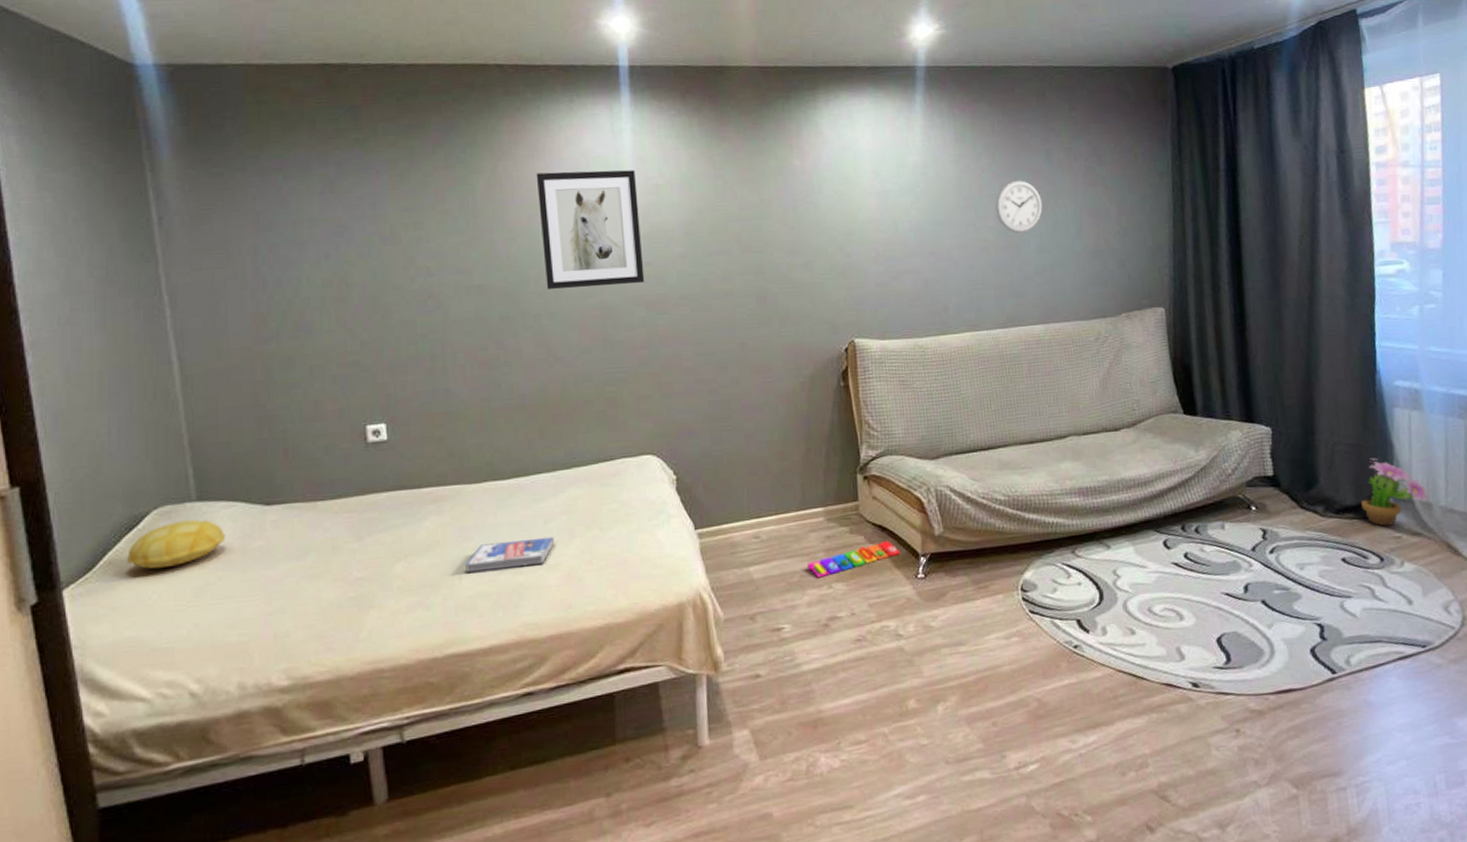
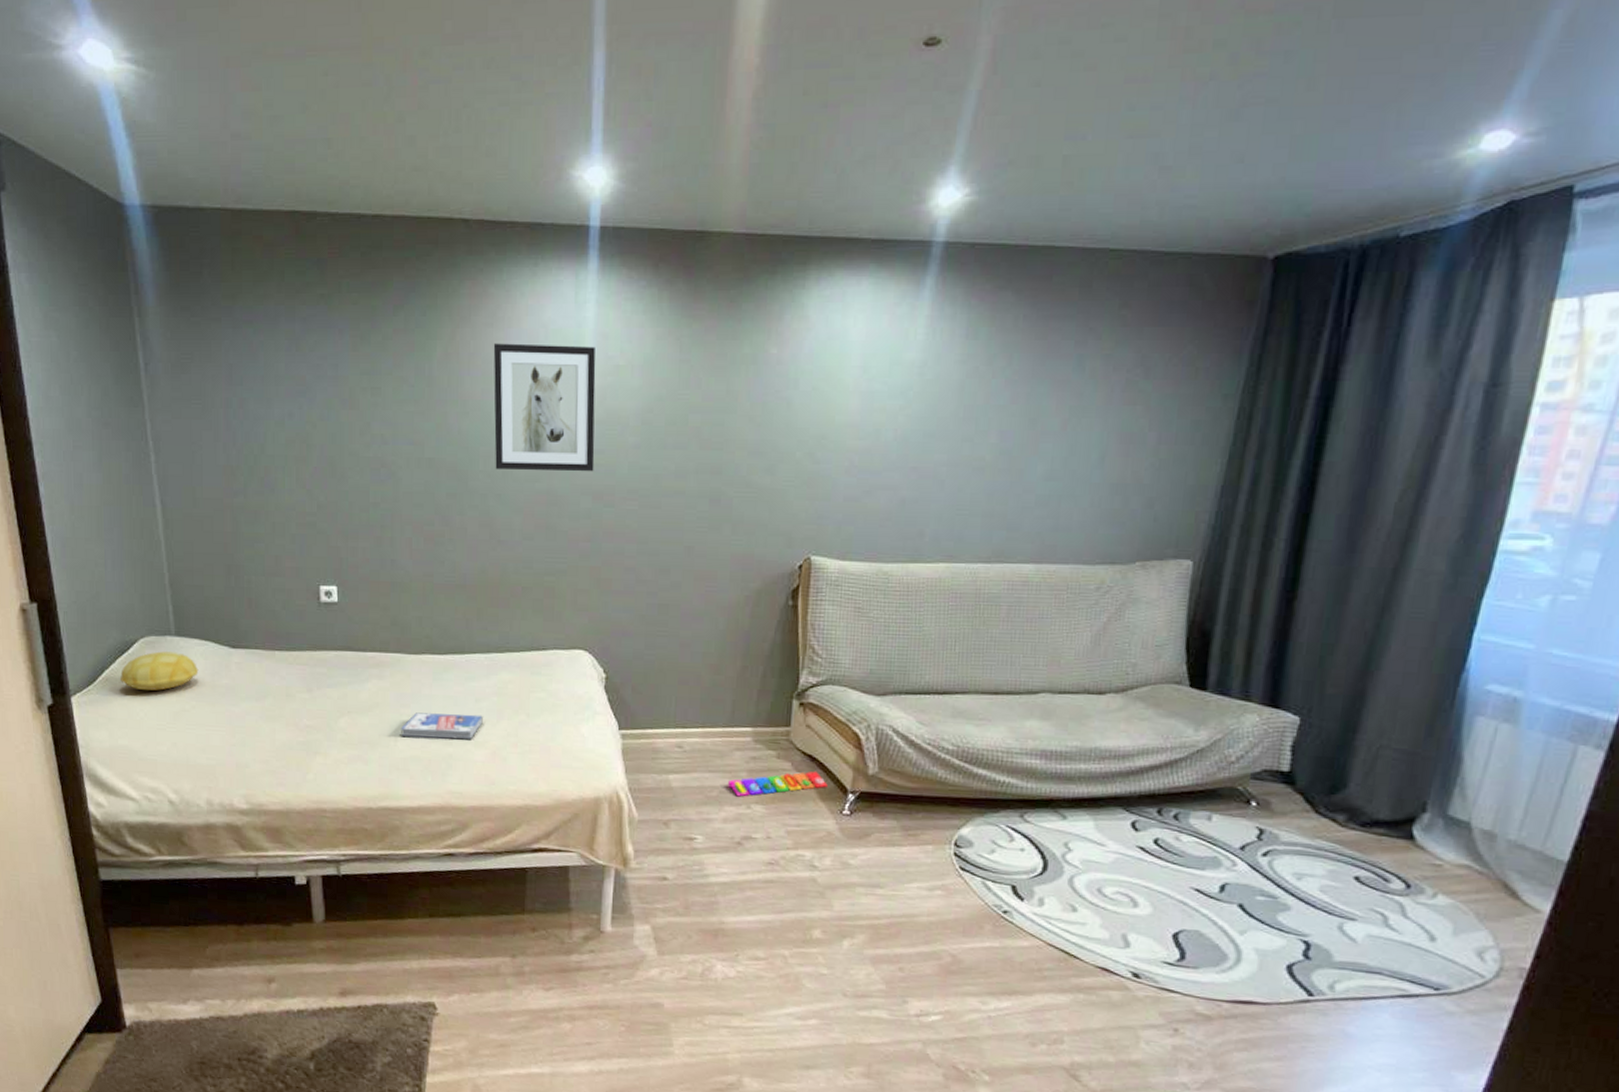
wall clock: present [995,180,1043,233] -> none [1001,390,1062,454]
decorative plant: present [1361,457,1429,526] -> none [1398,770,1495,851]

